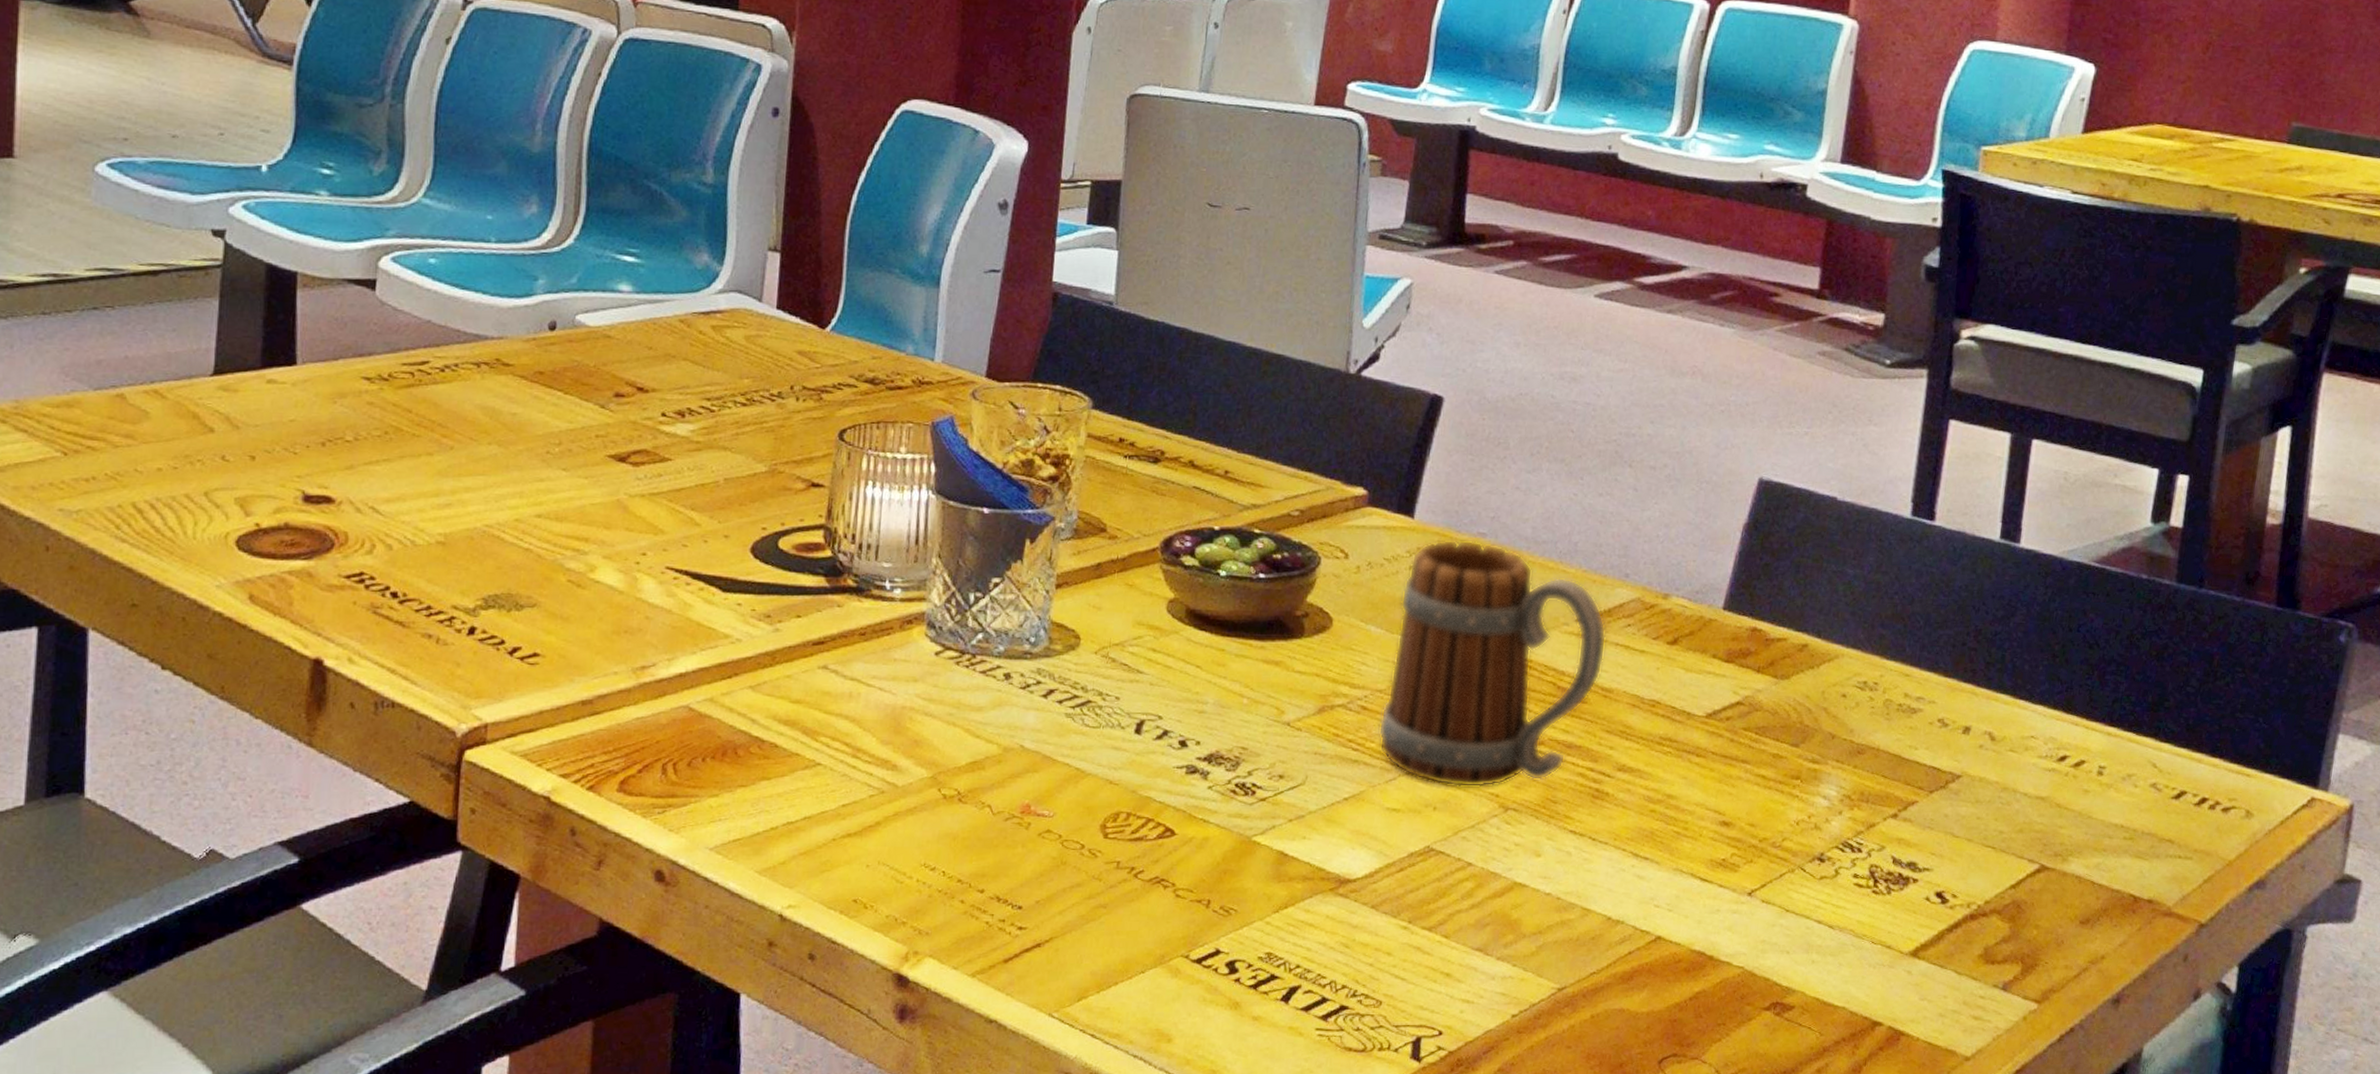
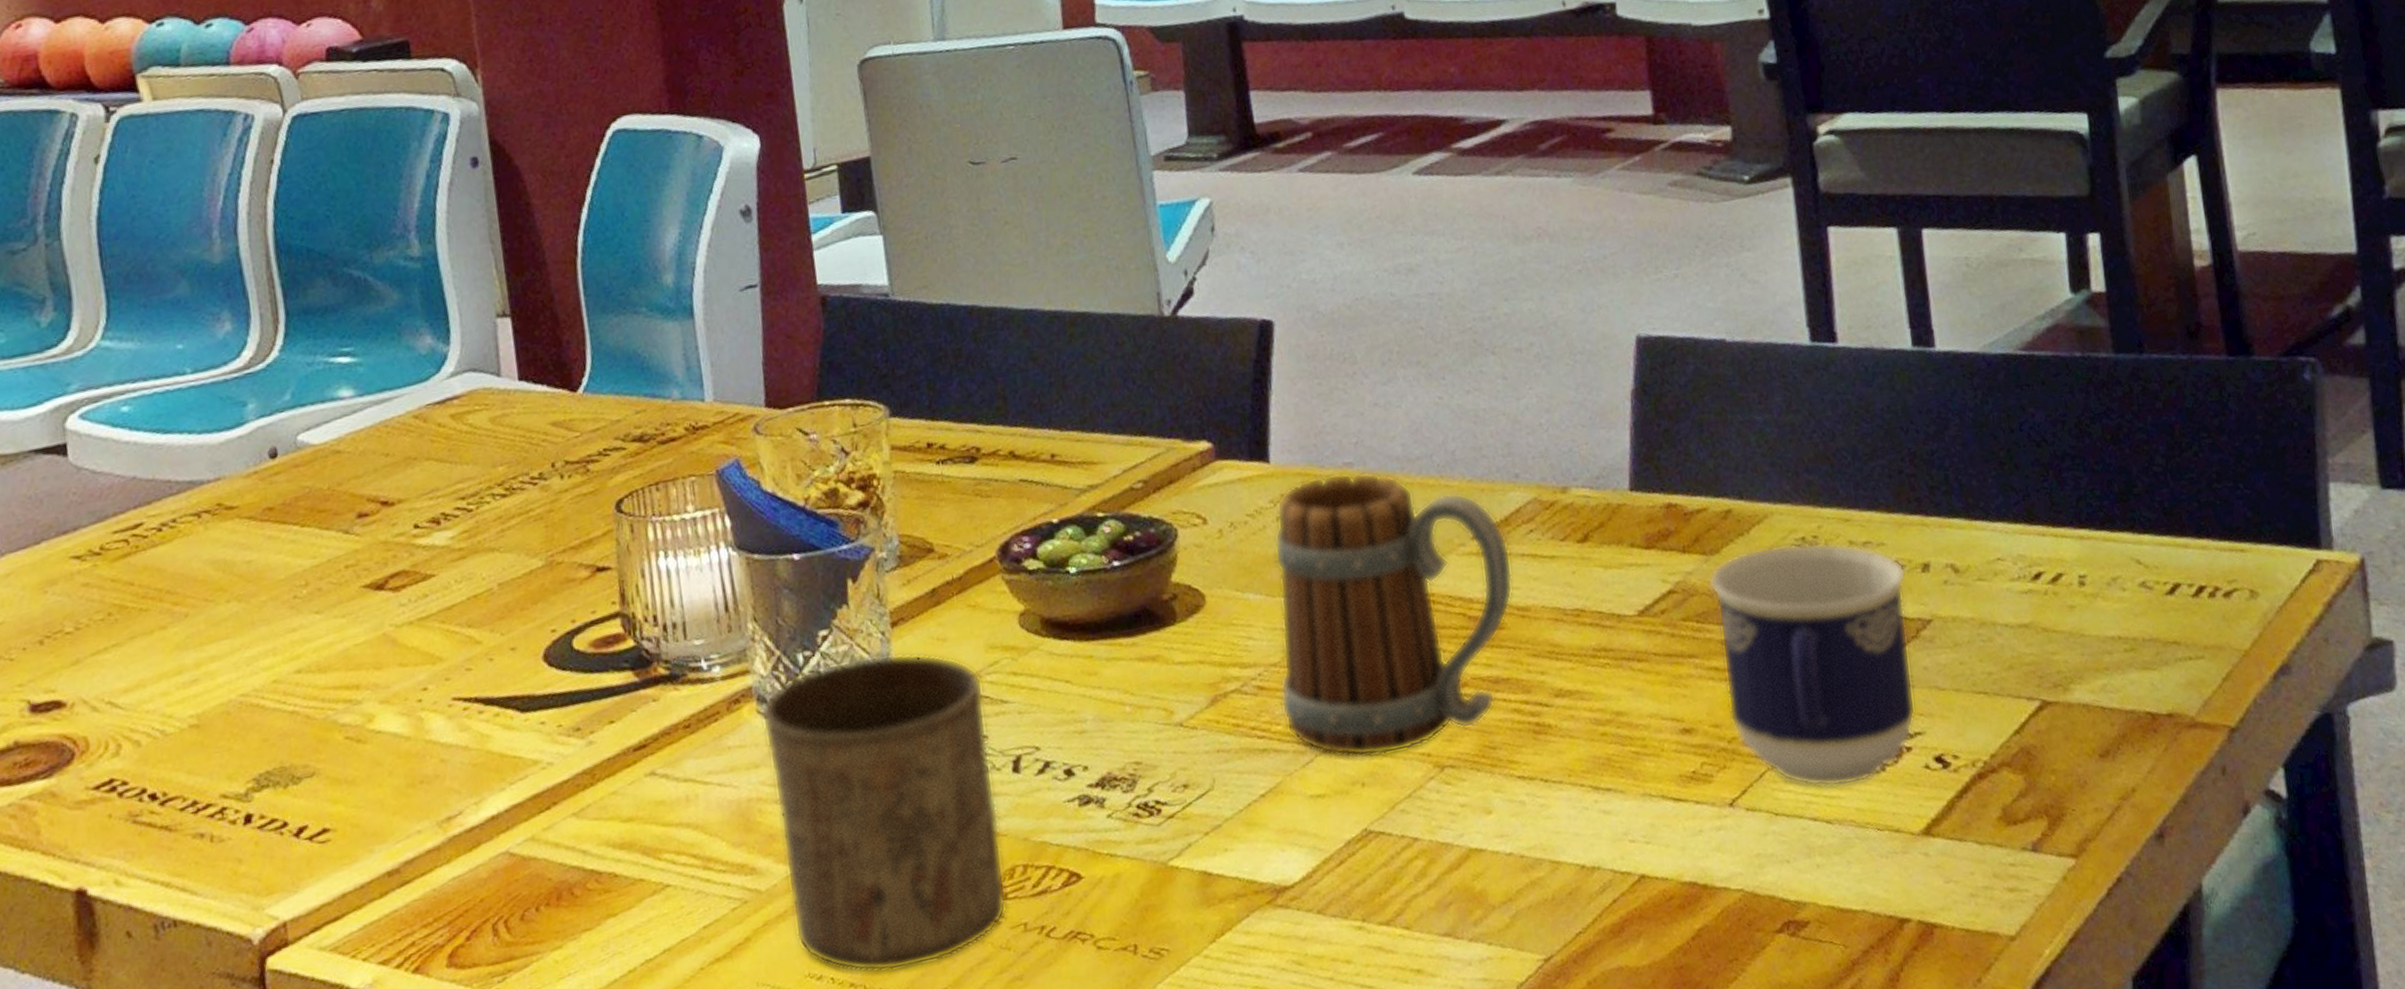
cup: none [920,608,1125,877] -> present [761,653,1007,972]
cup: none [1765,683,1949,900] -> present [1709,542,1916,788]

